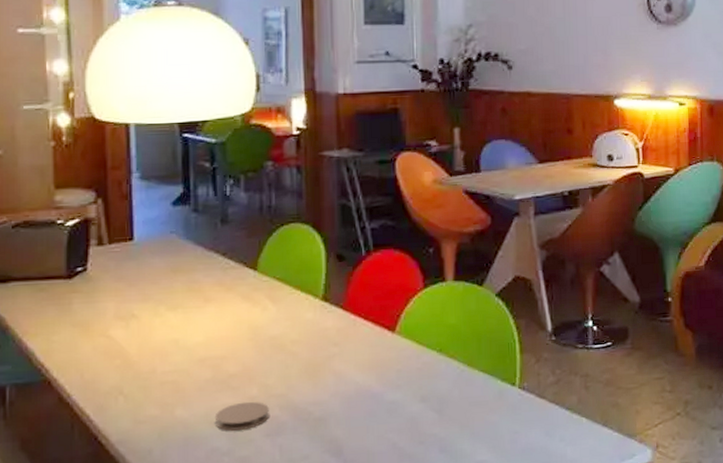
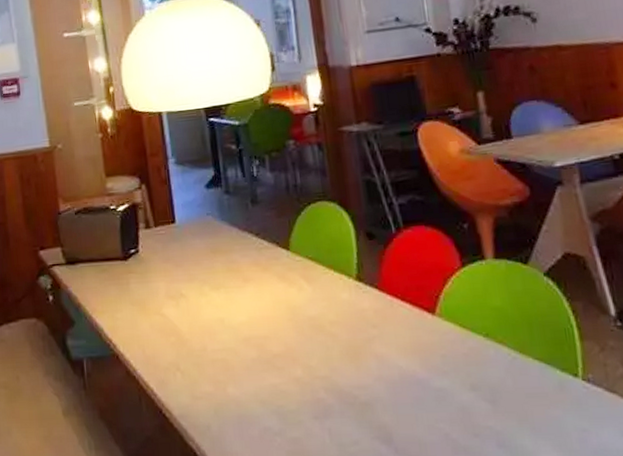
coaster: present [214,401,269,431] -> none [264,382,316,411]

